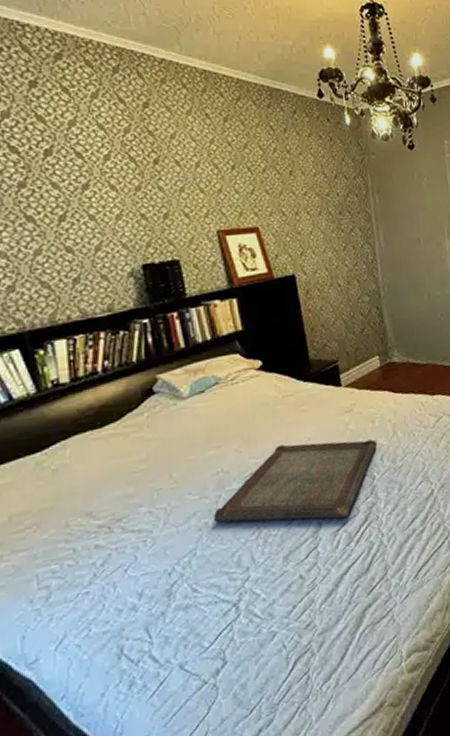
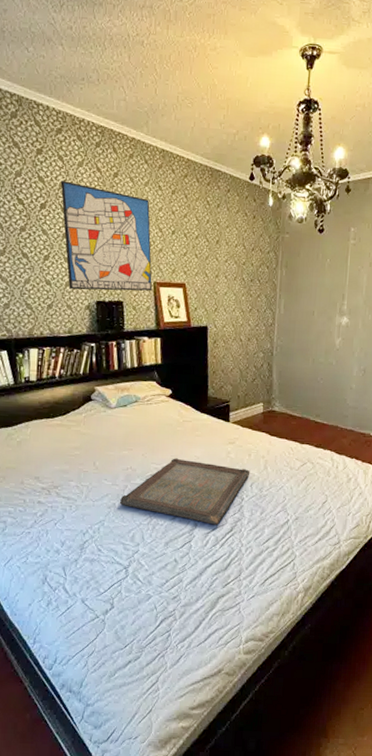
wall art: none [69,118,217,255] -> present [60,180,153,291]

